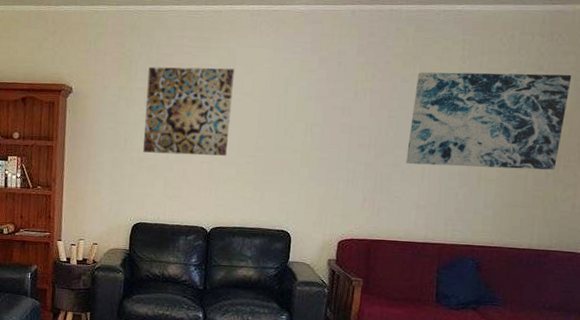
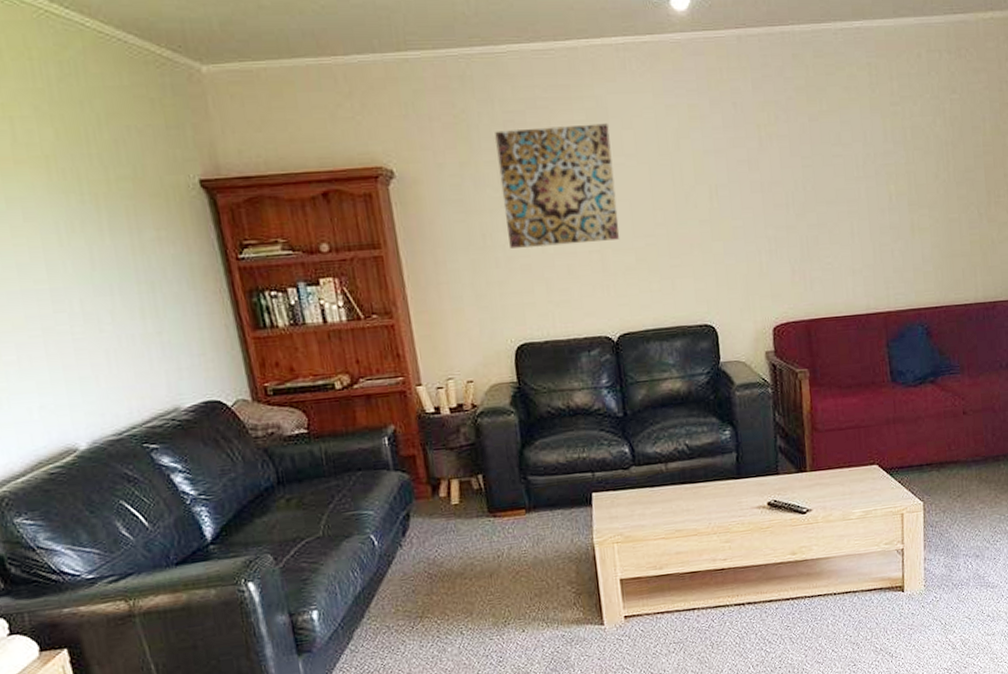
wall art: present [406,72,572,170] -> none [826,95,988,221]

